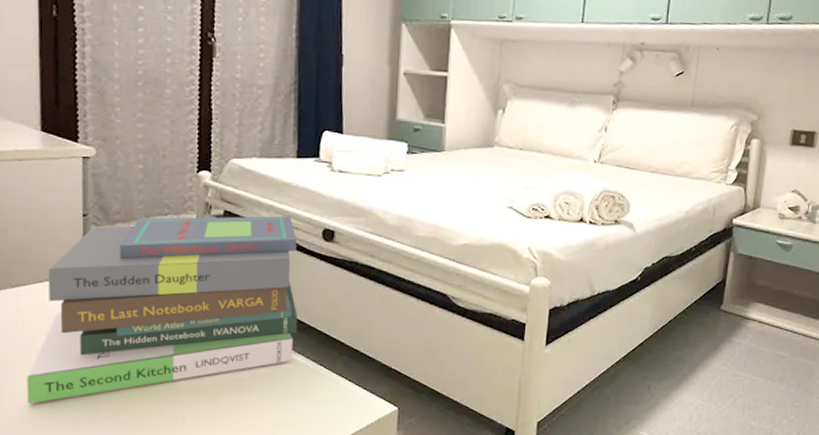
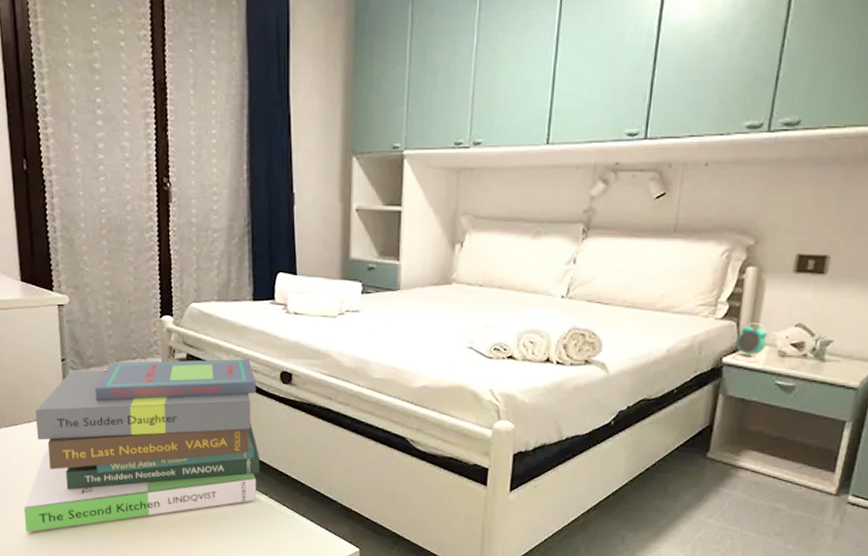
alarm clock: none [744,188,770,220] -> present [736,323,768,359]

